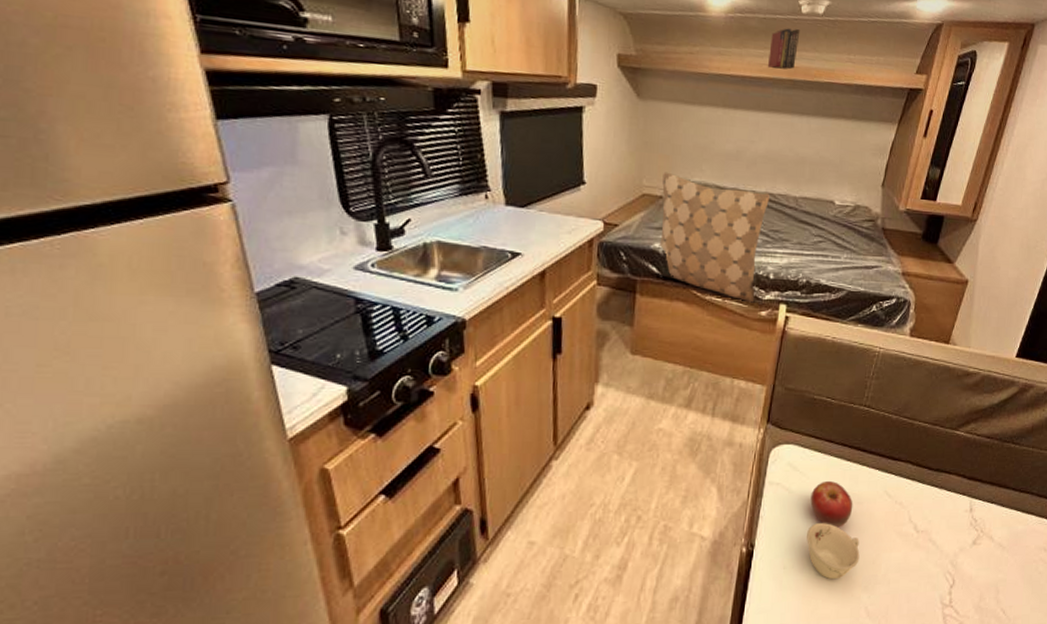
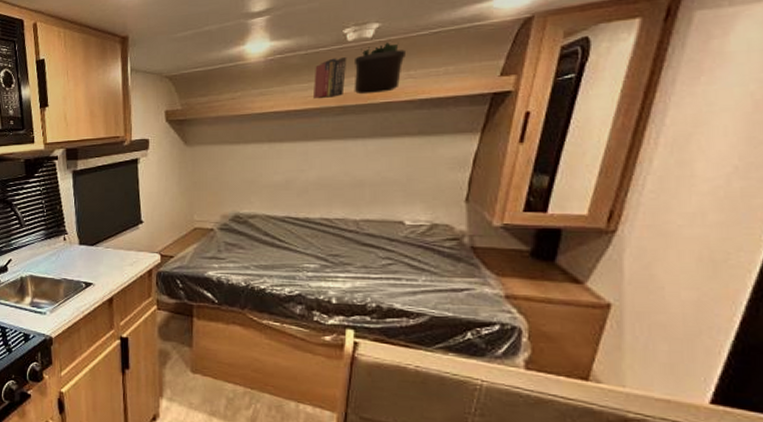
pillow: present [658,172,769,303] -> none [212,207,325,328]
planter: none [803,22,848,73] -> present [353,42,405,95]

